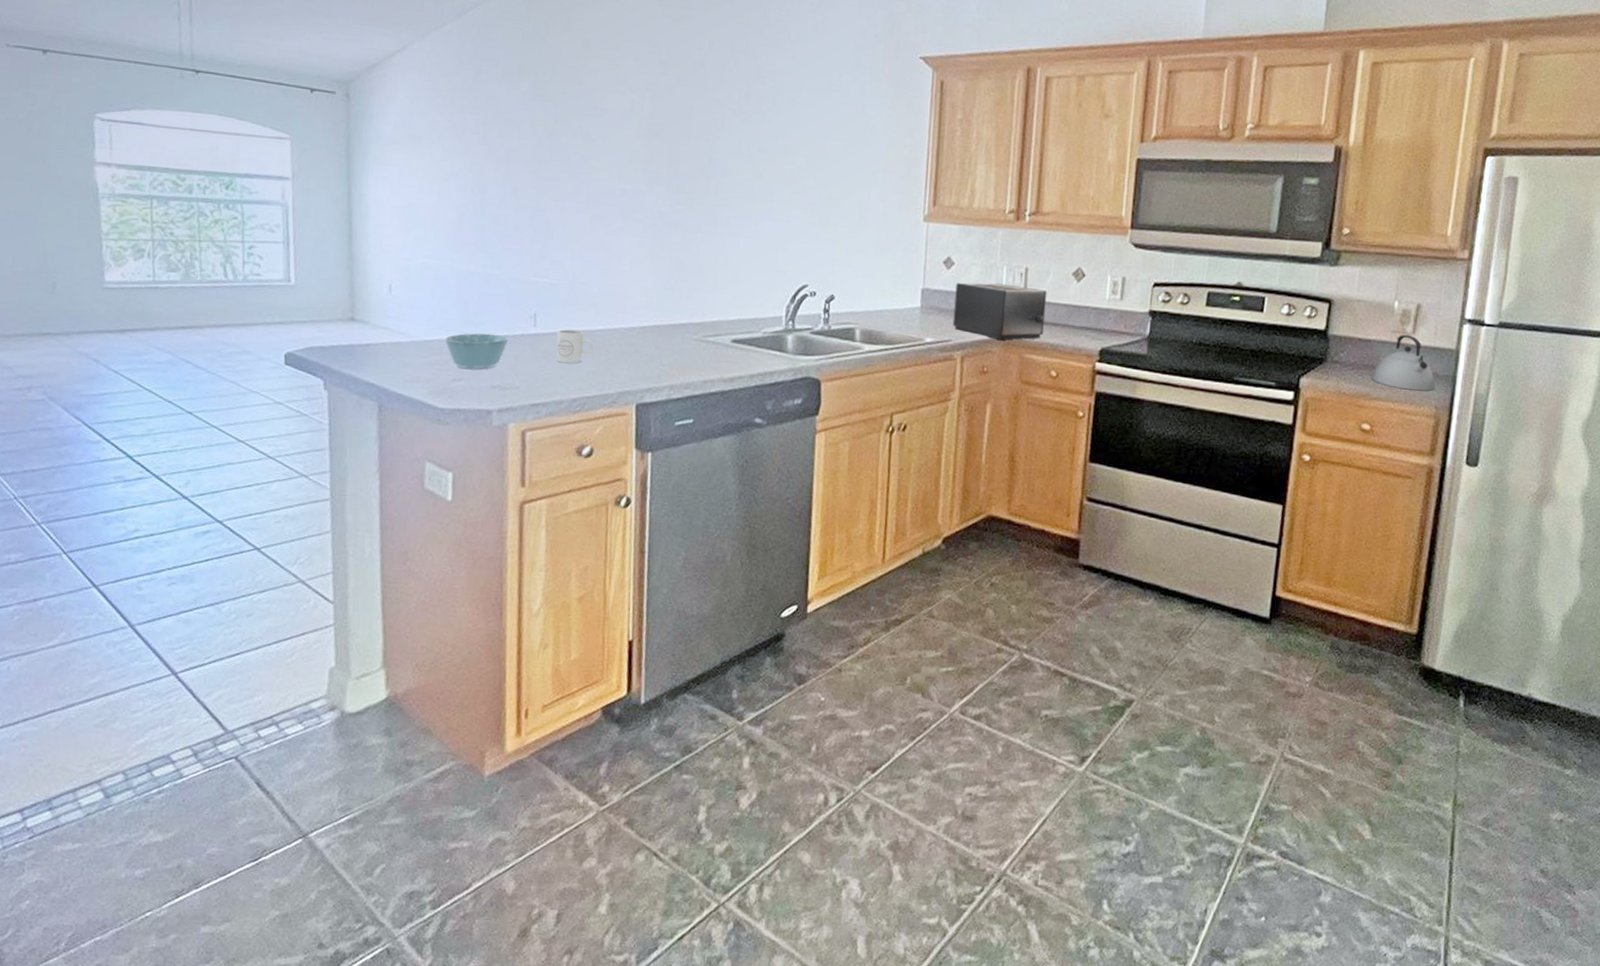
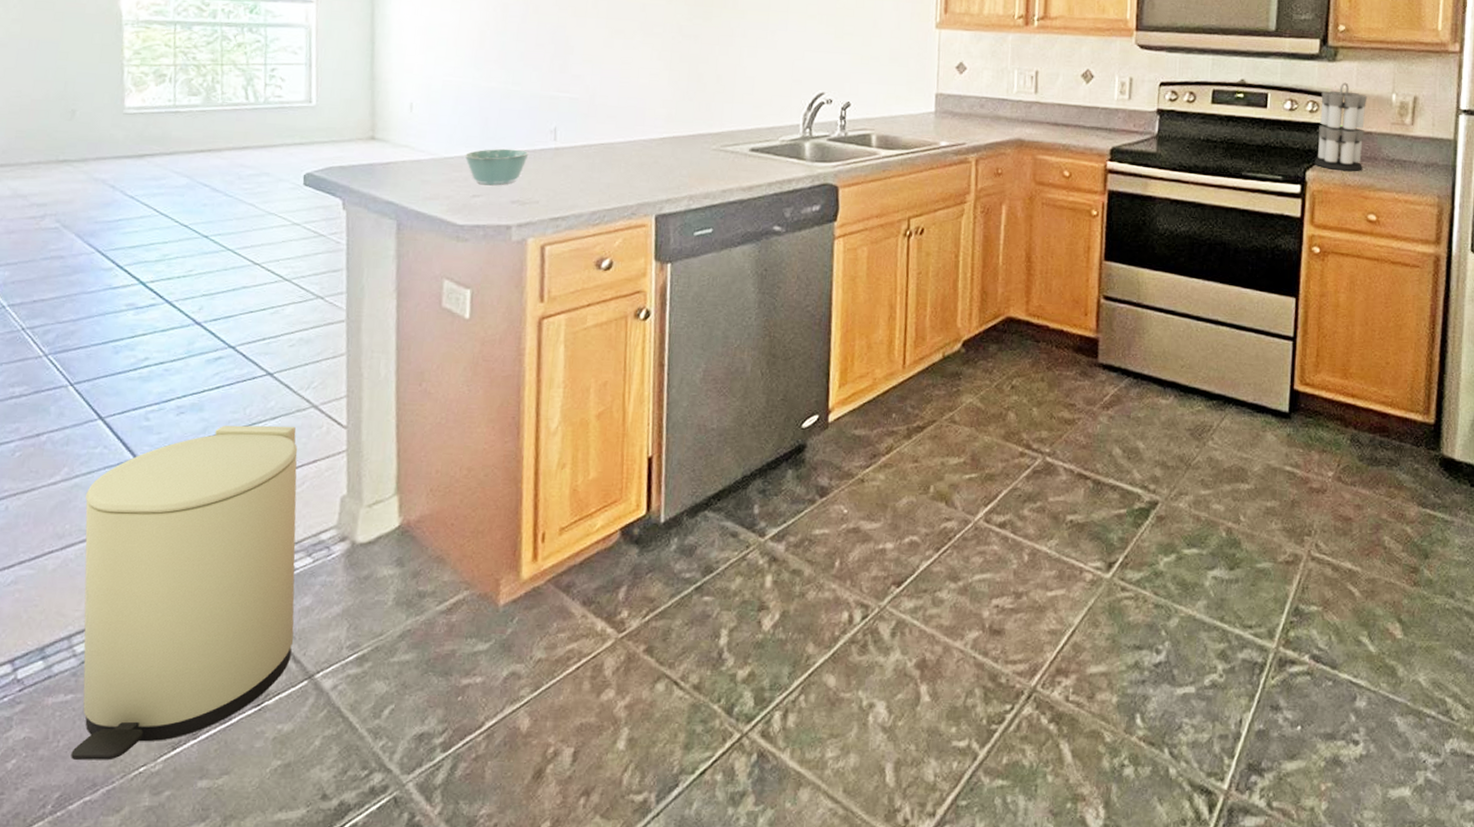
pedal bin: none [81,596,288,905] -> present [71,425,298,761]
mug: present [555,329,594,364] -> none [575,142,614,177]
toaster: present [952,282,1047,340] -> none [966,86,1058,142]
spice rack: none [1309,287,1369,380] -> present [1314,82,1368,172]
kettle: present [1371,334,1435,391] -> none [1374,126,1436,181]

